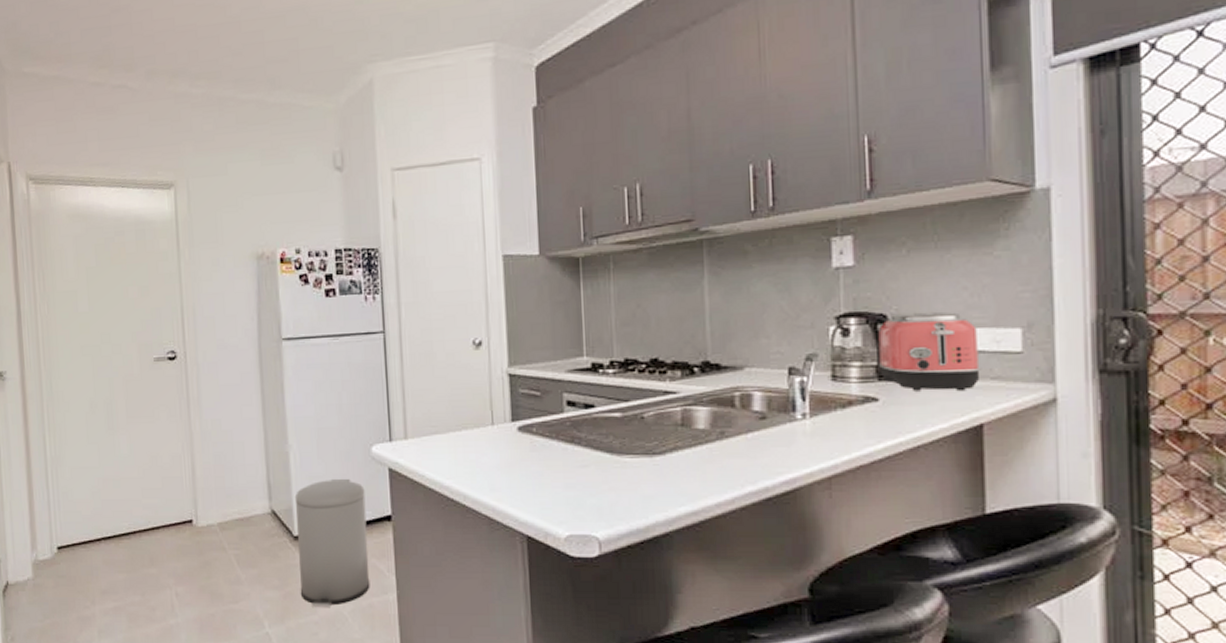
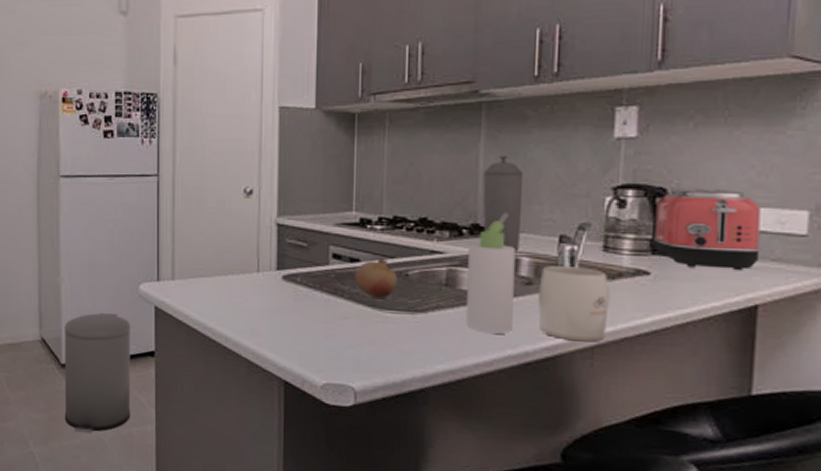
fruit: none [590,402,633,444] -> present [355,258,397,299]
bottle: none [701,348,751,471] -> present [466,213,516,334]
canister: none [709,290,750,387] -> present [483,155,524,252]
mug: none [772,398,844,473] -> present [538,266,612,342]

